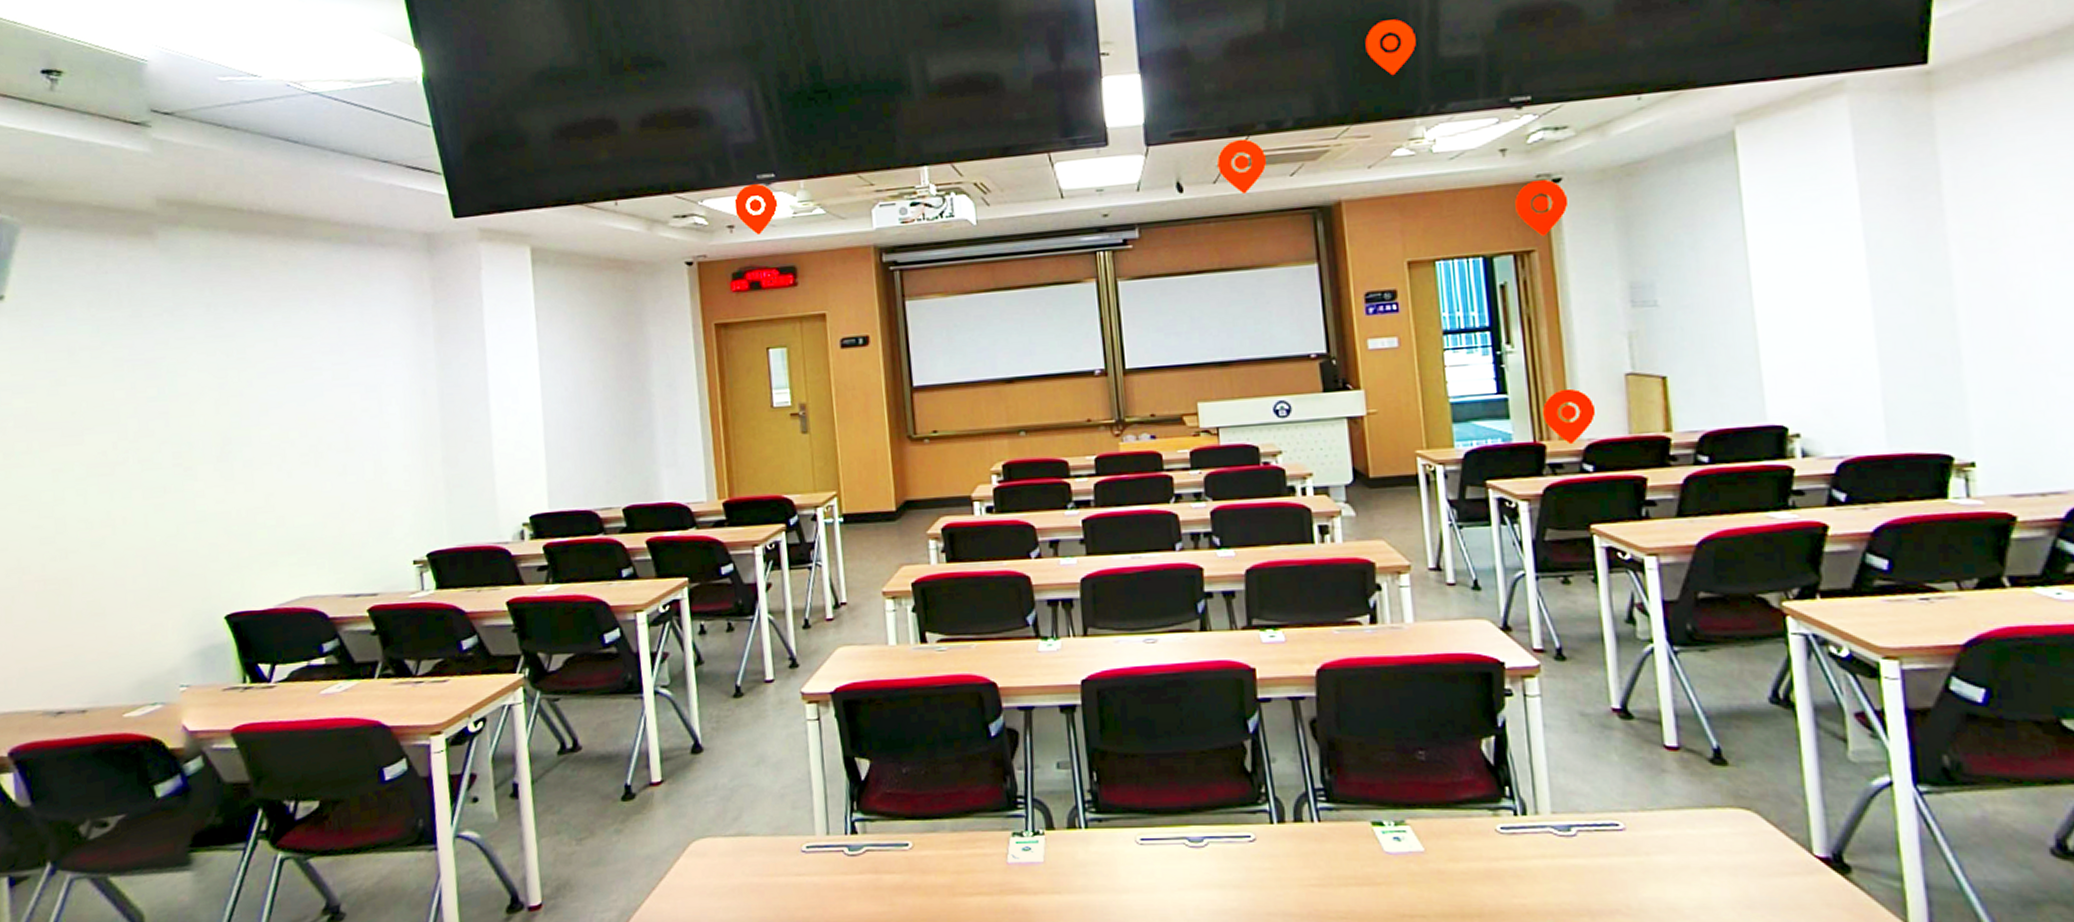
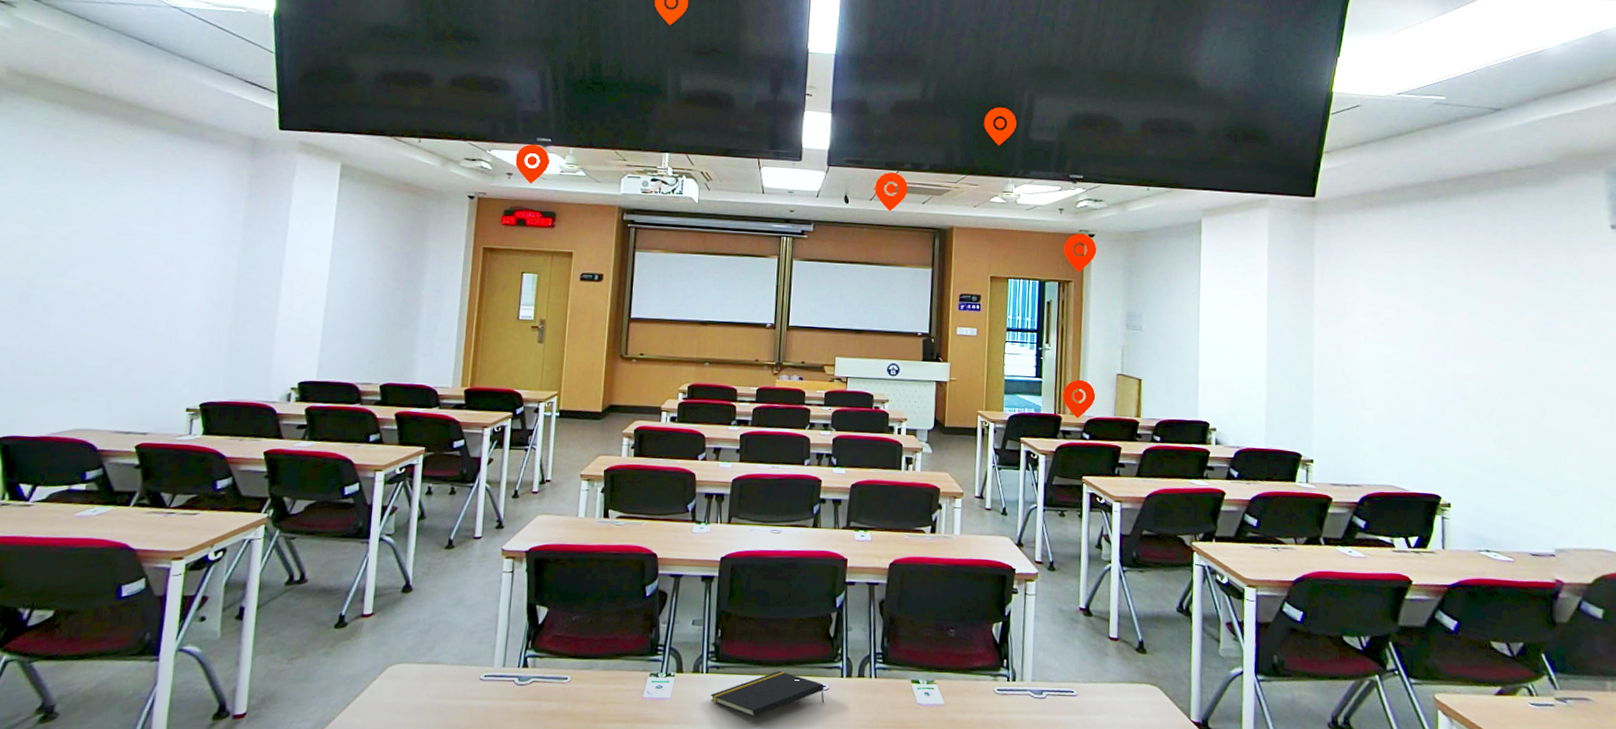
notepad: none [1095,819,1253,881] -> present [710,670,825,717]

